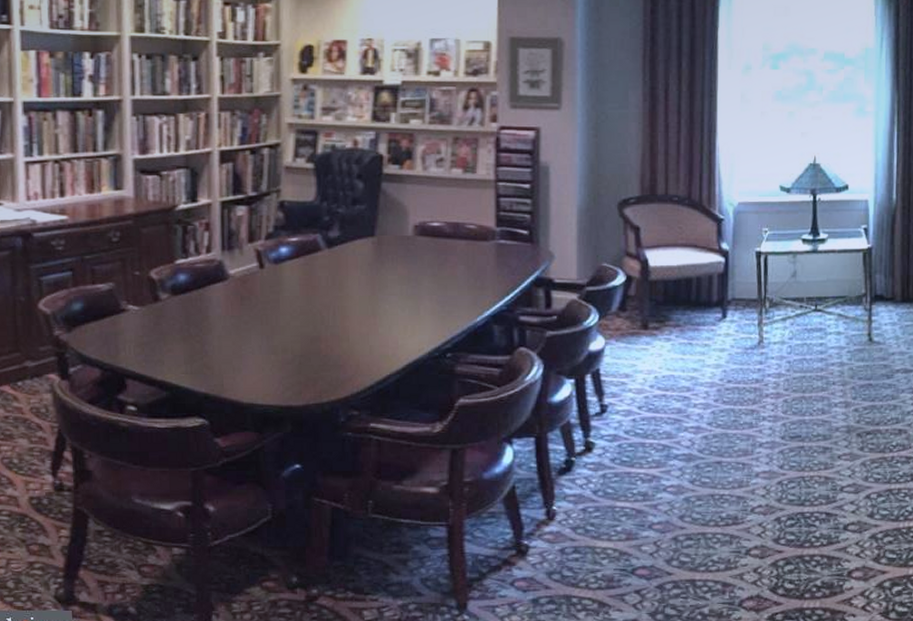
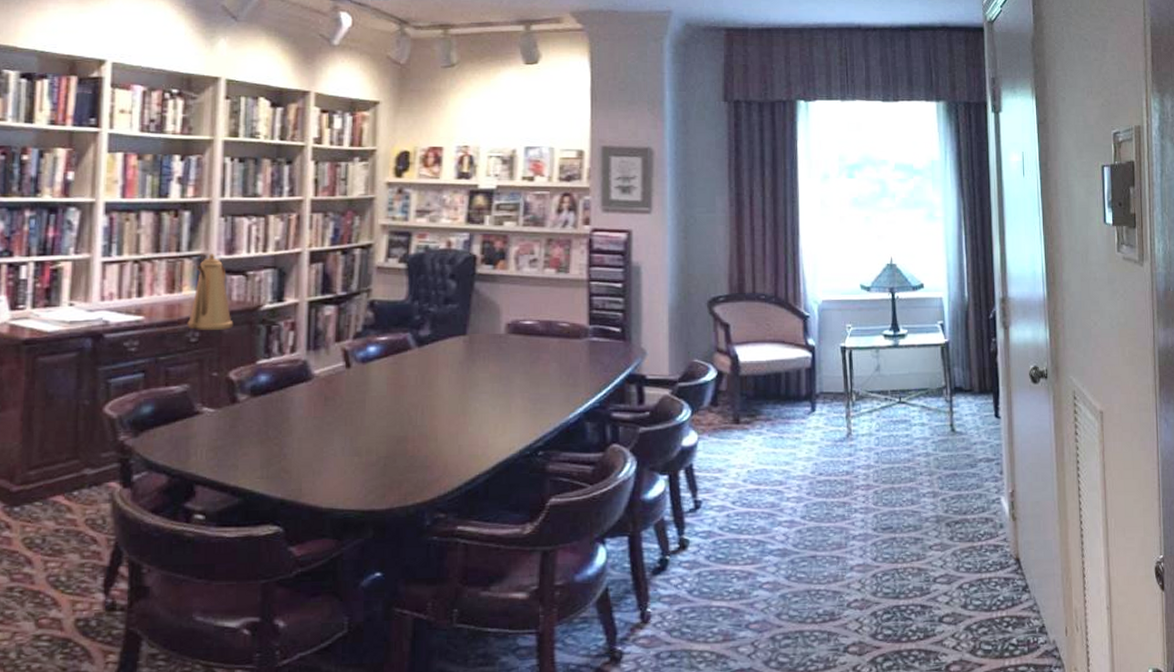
coffee pot: none [108,154,151,231] -> present [187,254,234,331]

